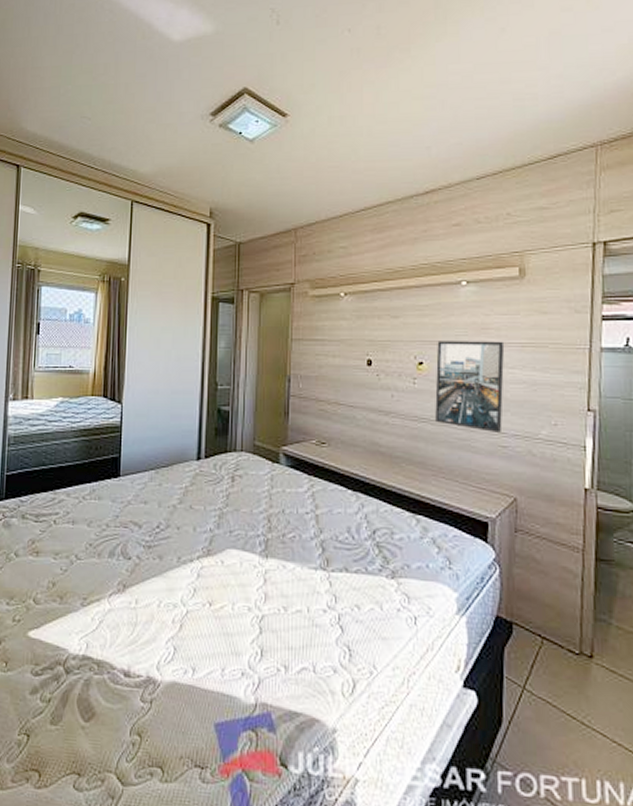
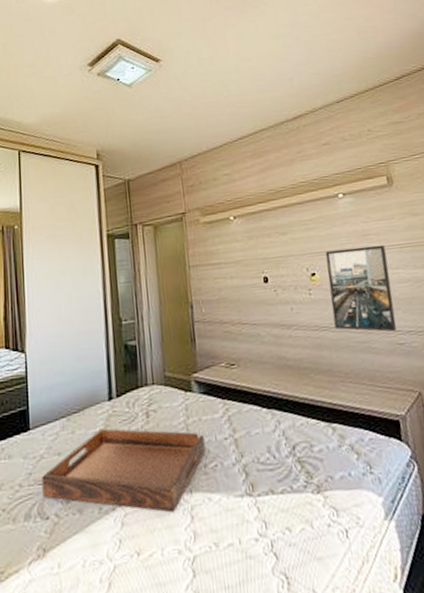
serving tray: none [127,485,285,573] -> present [42,428,206,513]

